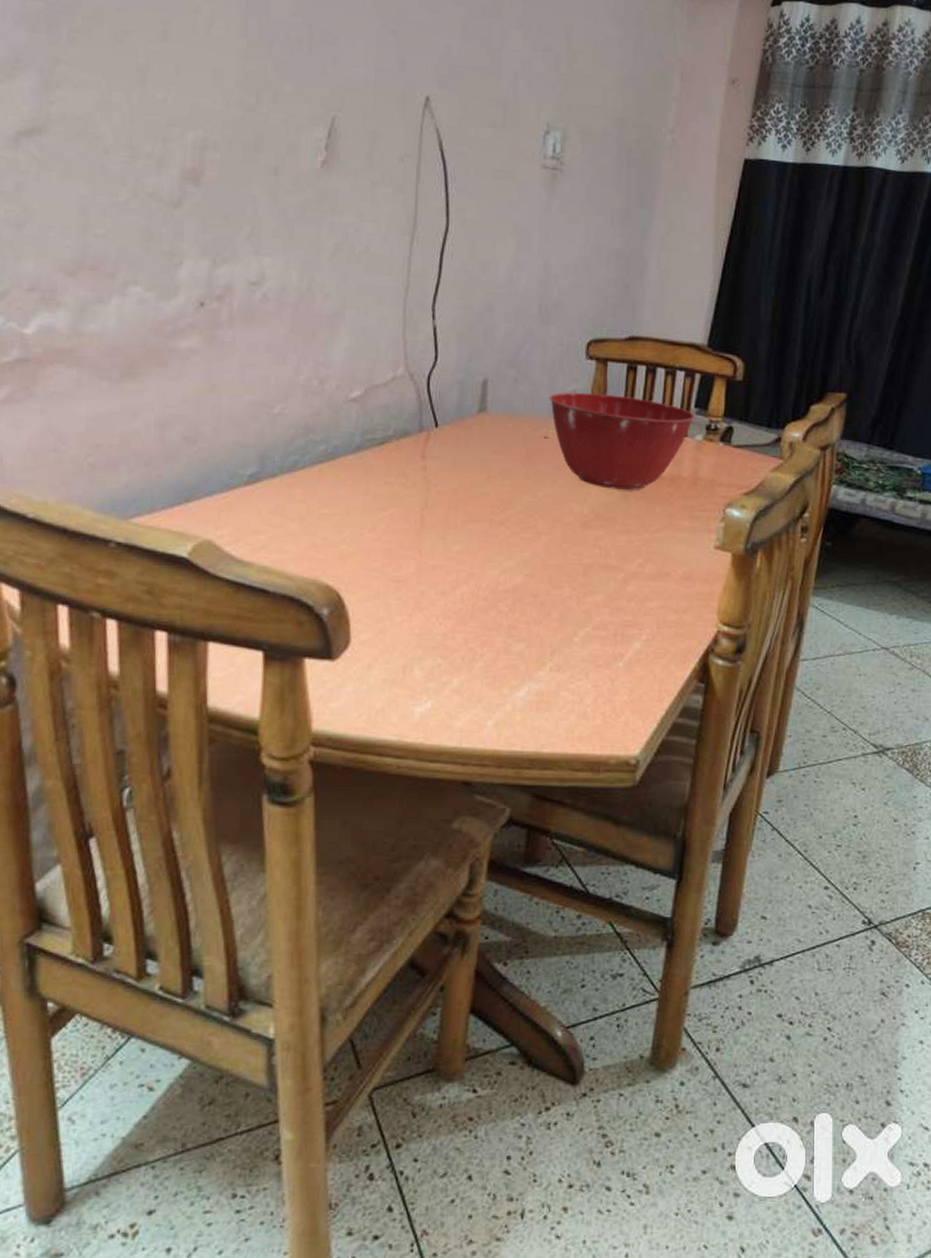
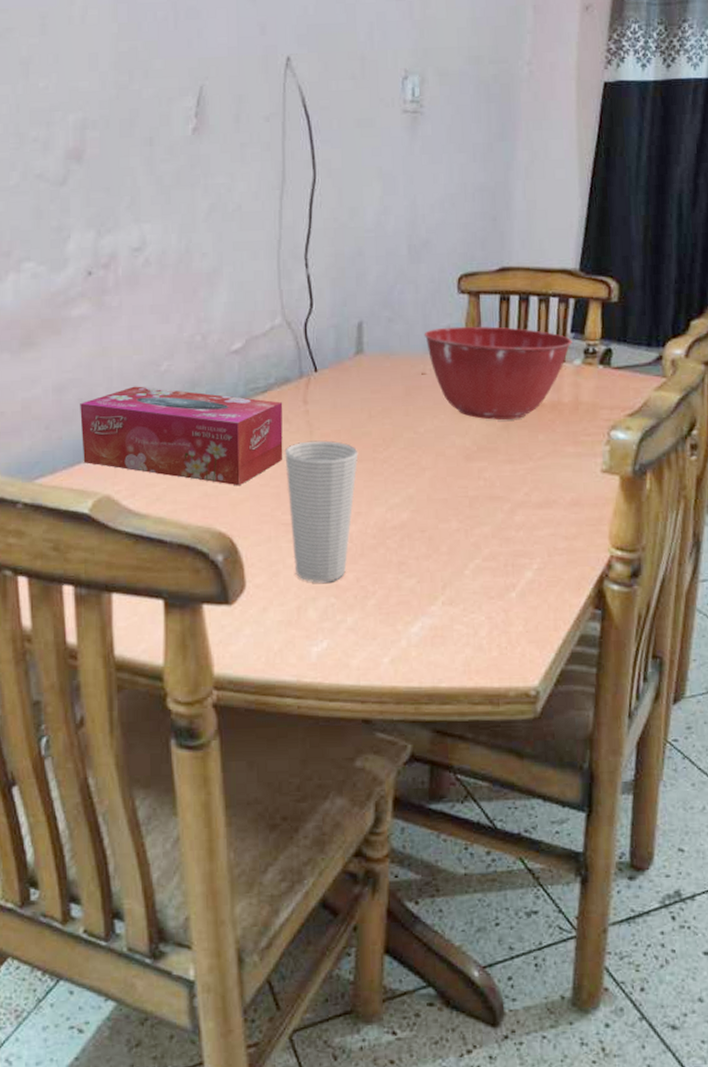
tissue box: none [183,427,400,539] -> present [80,386,283,486]
cup: none [399,497,475,643] -> present [284,440,359,583]

